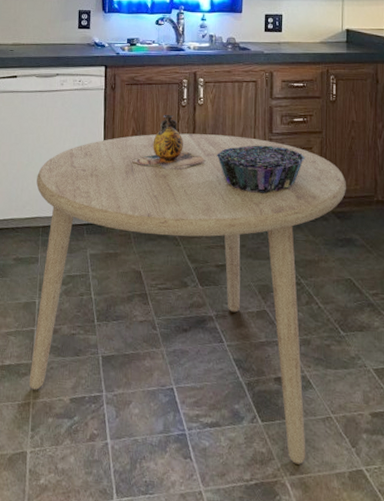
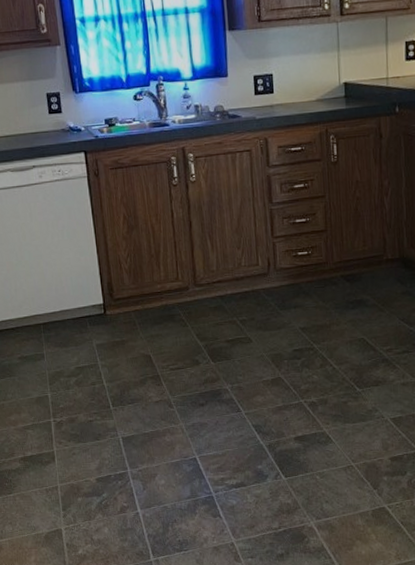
dining table: present [29,133,346,464] -> none [29,210,354,509]
vase: present [132,114,206,170] -> none [127,195,205,253]
decorative bowl: present [216,145,305,194] -> none [215,215,309,266]

